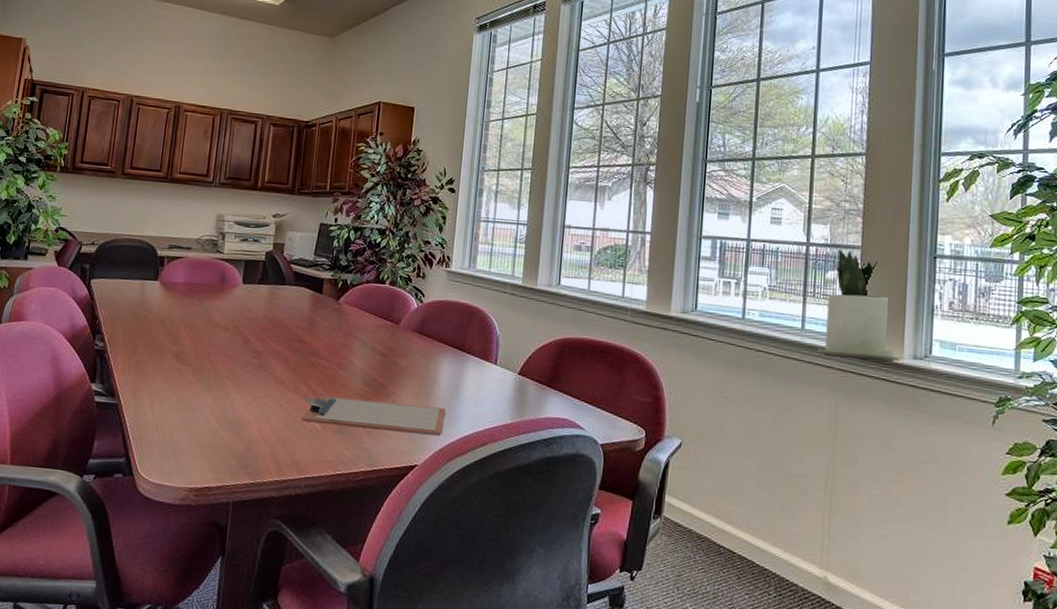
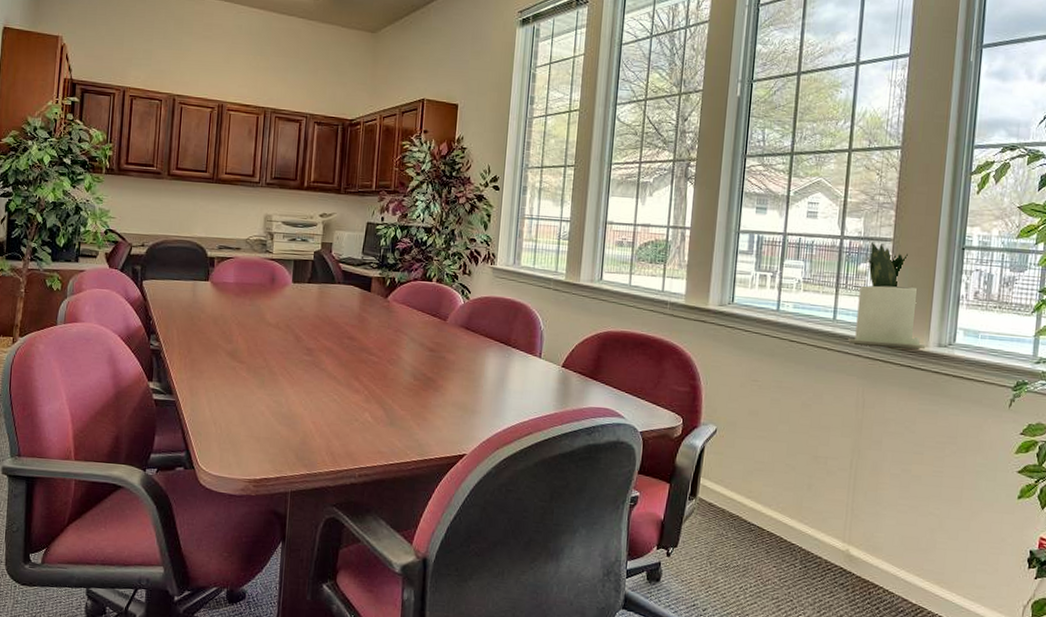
clipboard: present [302,396,445,435] -> none [355,390,492,426]

